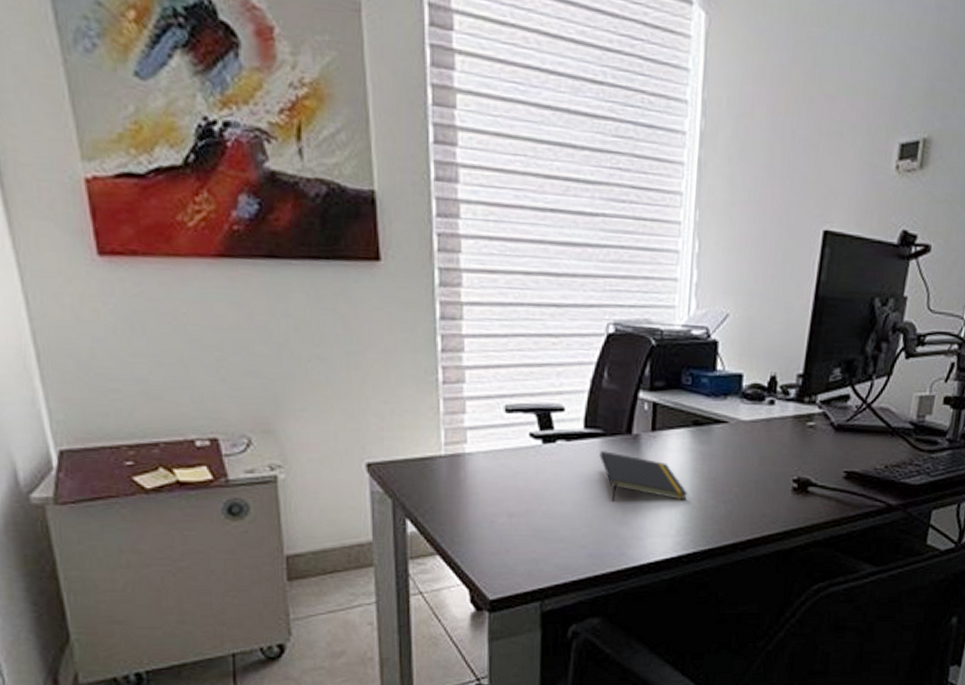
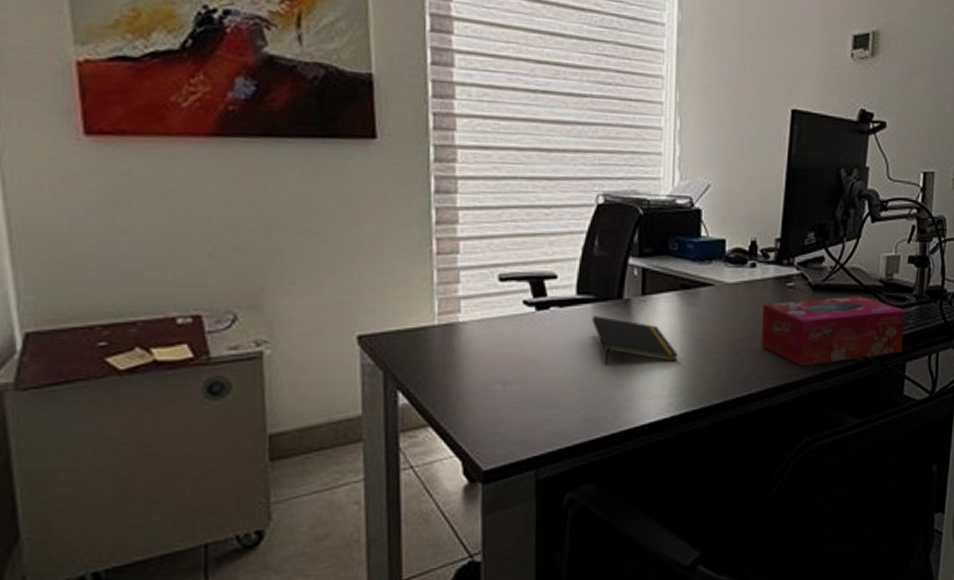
tissue box: none [775,438,937,511] -> present [761,296,906,367]

